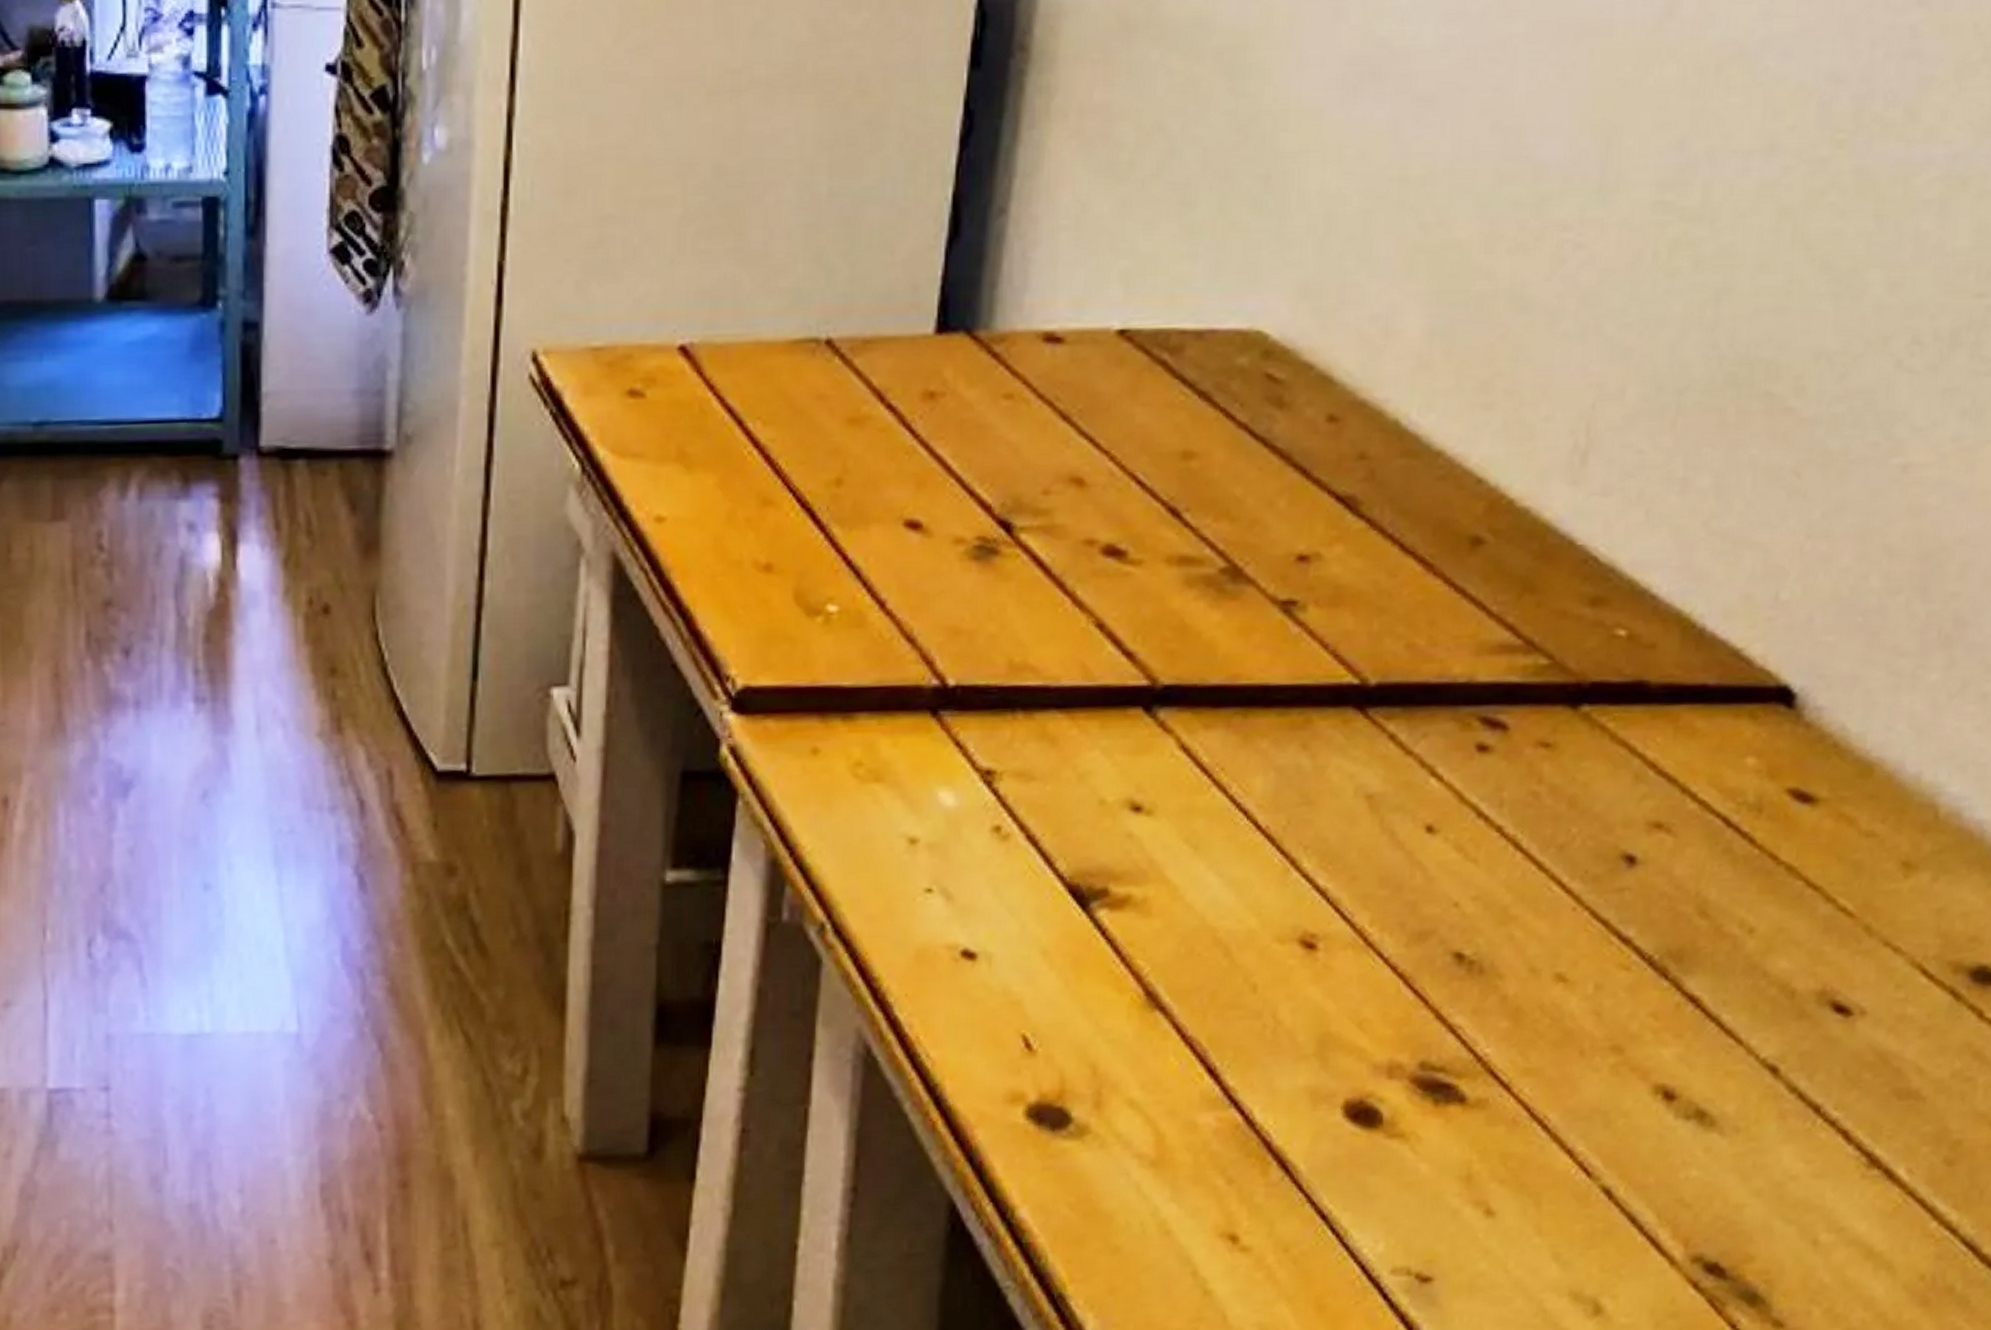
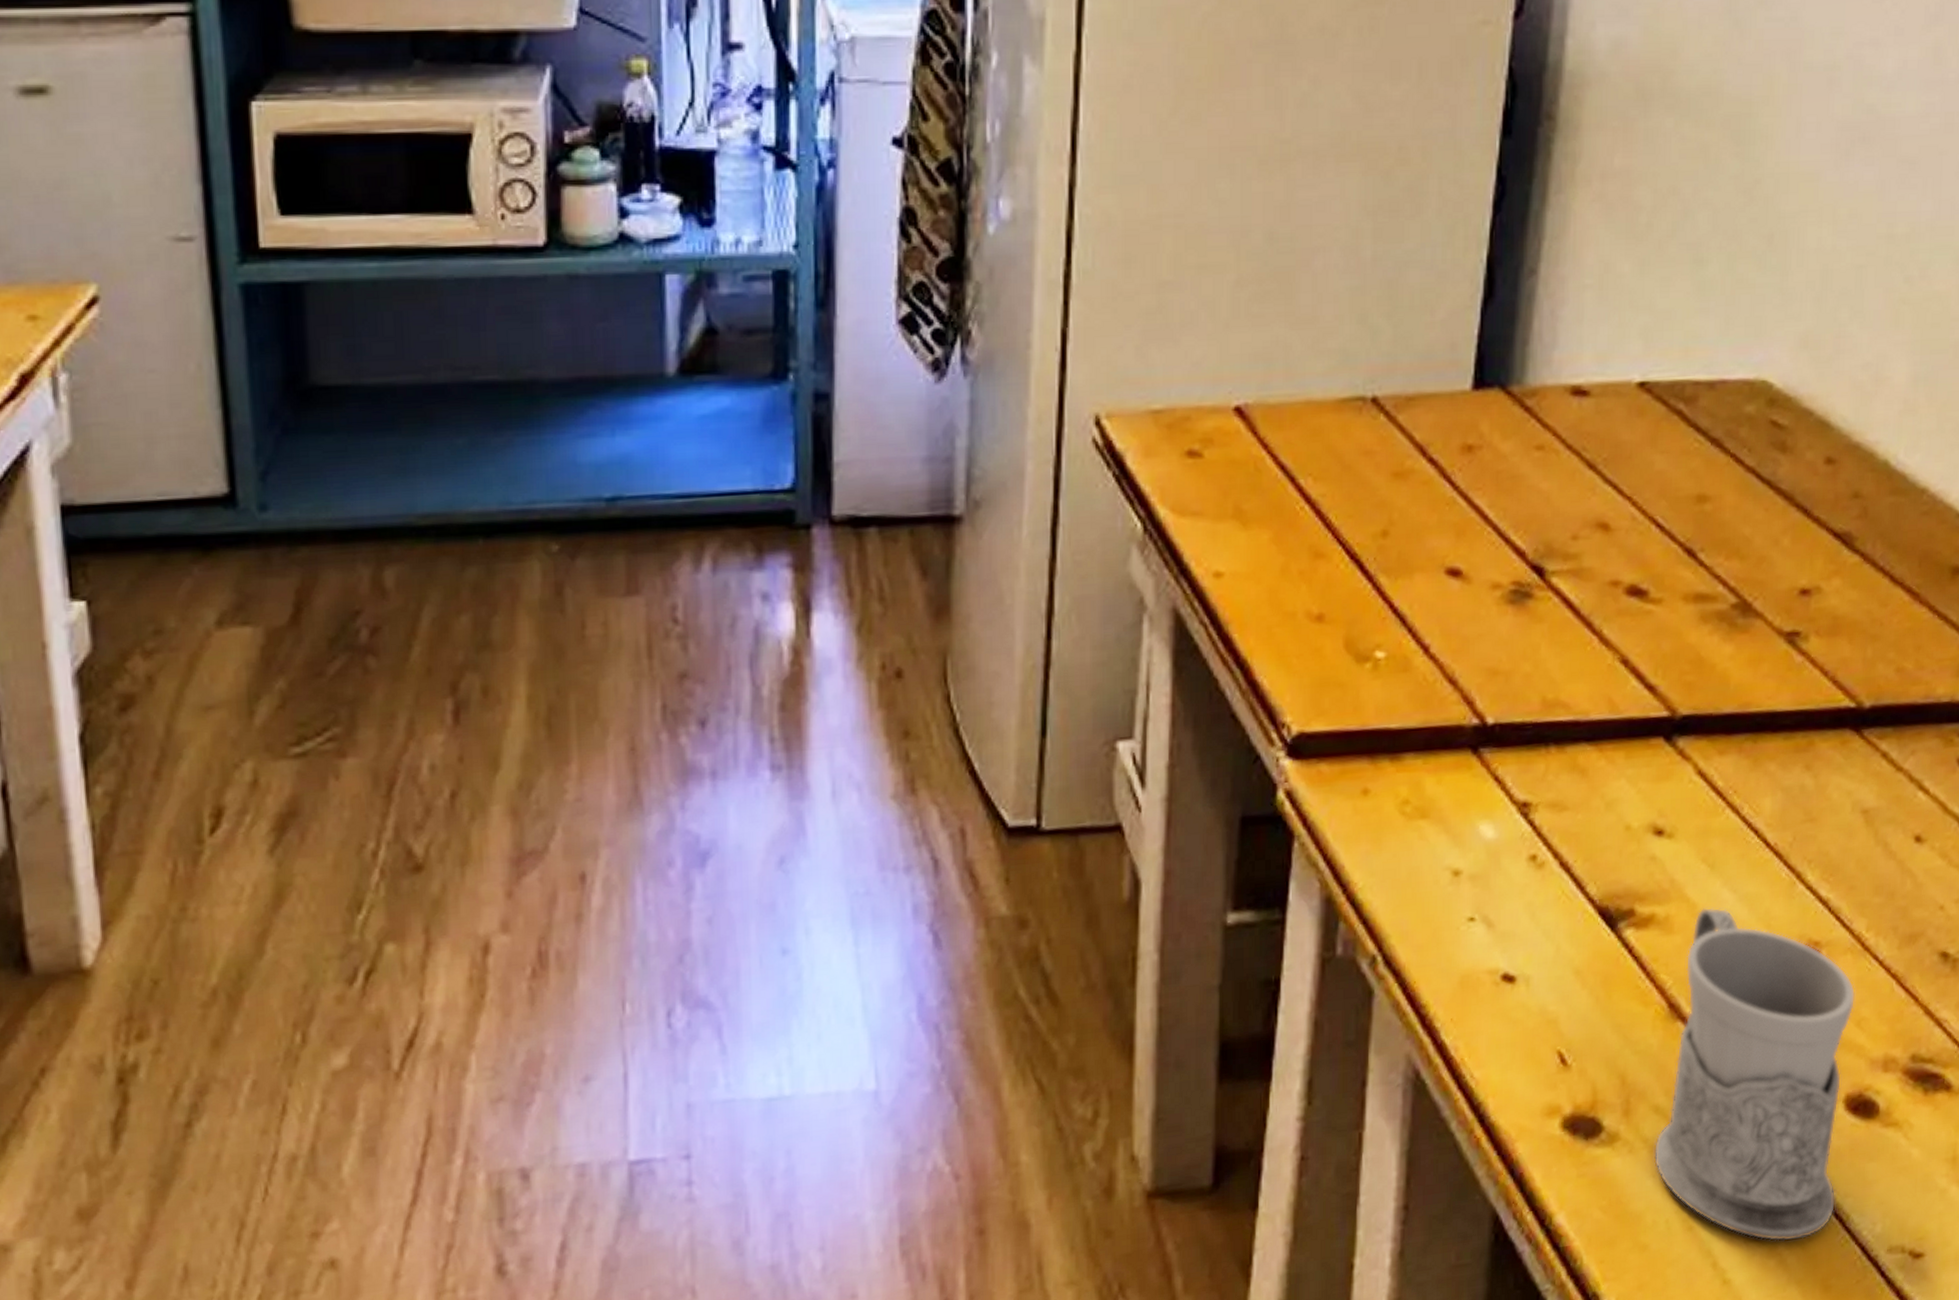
mug: none [1127,890,1357,1254] -> present [1653,907,1856,1242]

